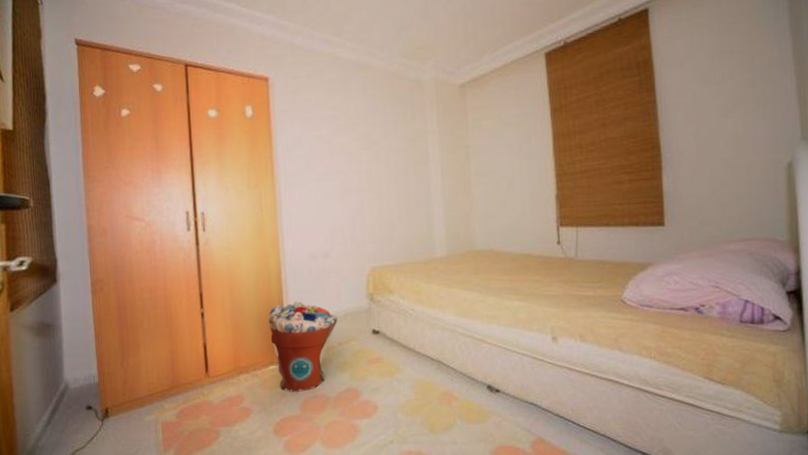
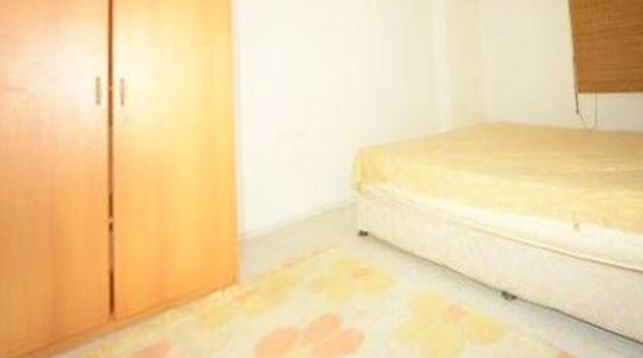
flower pot: present [267,301,338,392] -> none [211,198,313,330]

